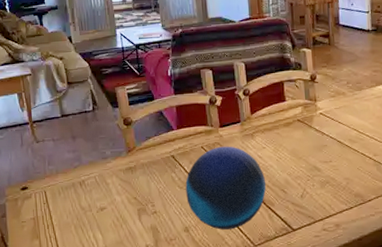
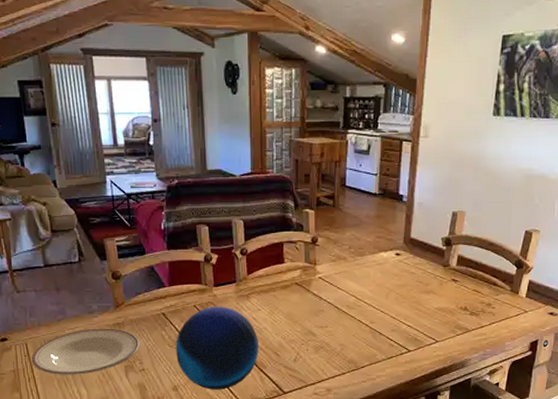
plate: none [49,173,152,221] -> present [31,328,140,375]

